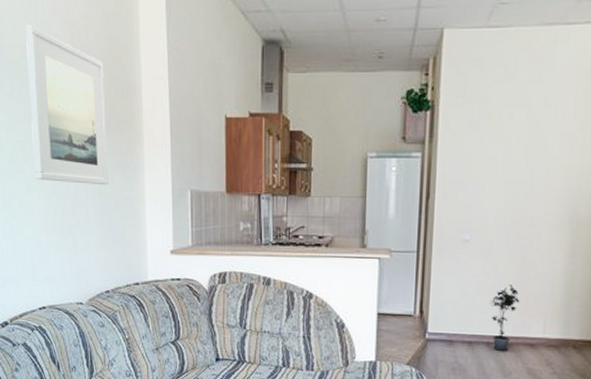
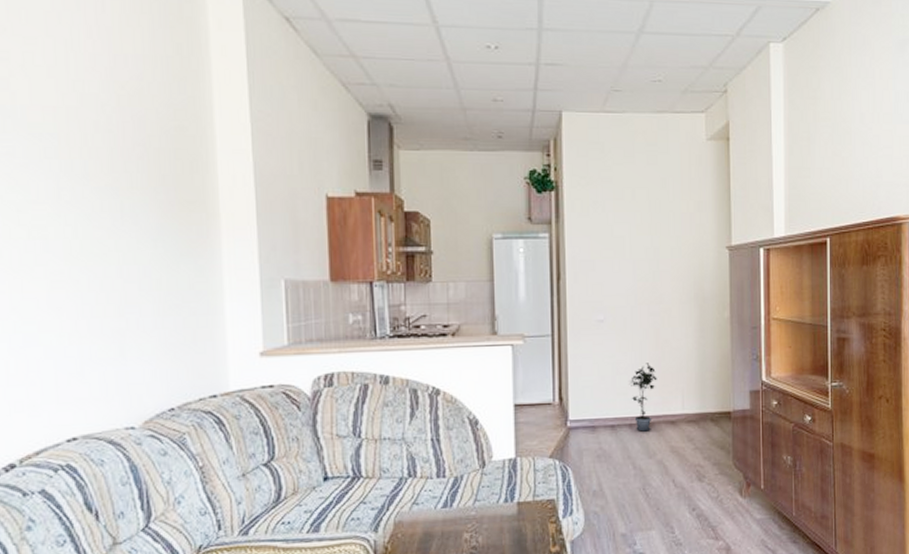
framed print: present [25,25,108,186] -> none [49,84,172,278]

